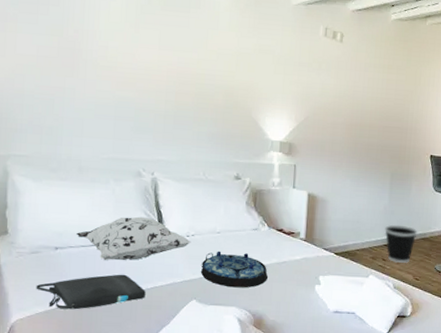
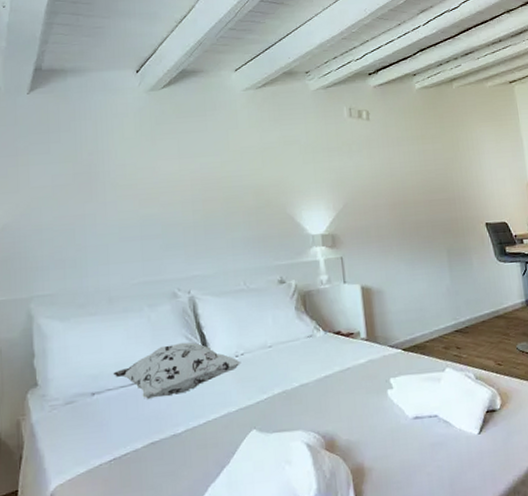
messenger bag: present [36,274,146,310] -> none [74,412,199,466]
serving tray: present [201,251,268,288] -> none [256,365,332,408]
wastebasket: present [384,224,418,263] -> none [452,305,489,349]

